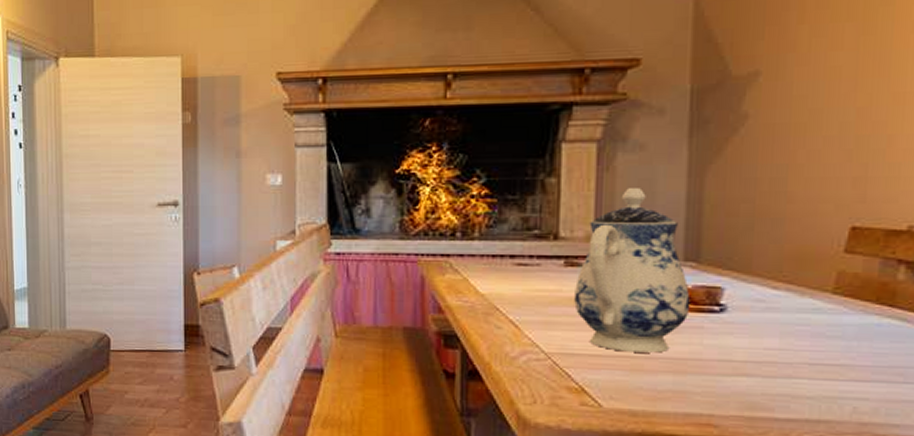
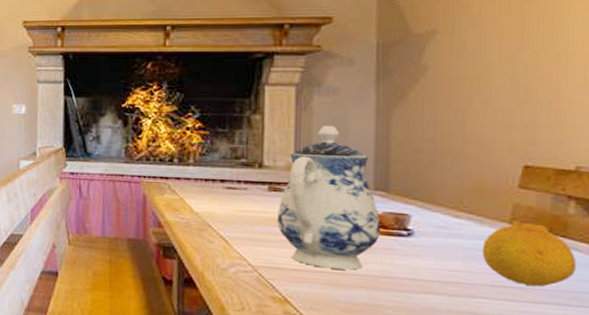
fruit: none [801,291,904,362] -> present [482,221,577,286]

